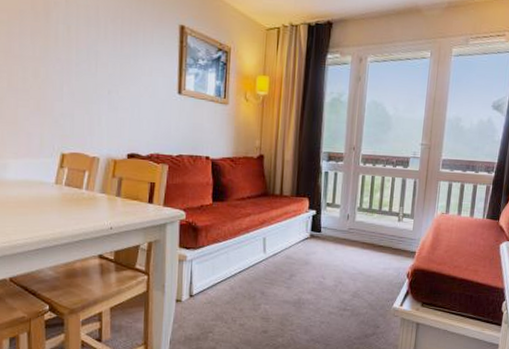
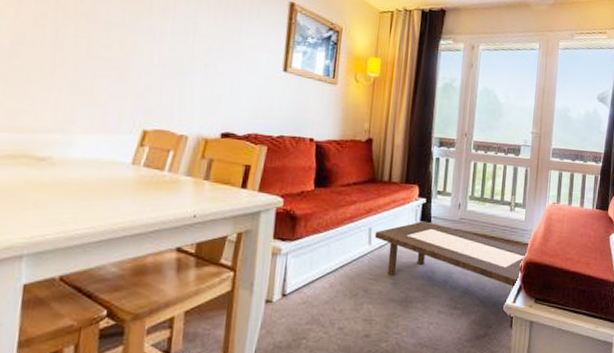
coffee table: none [269,231,417,330] -> present [374,221,529,329]

